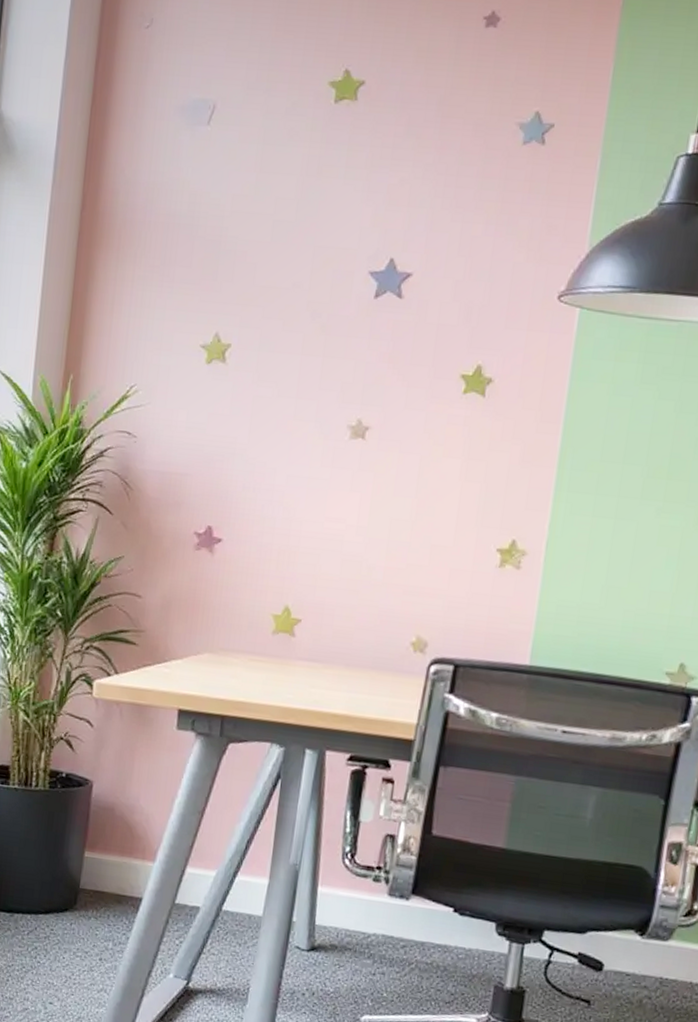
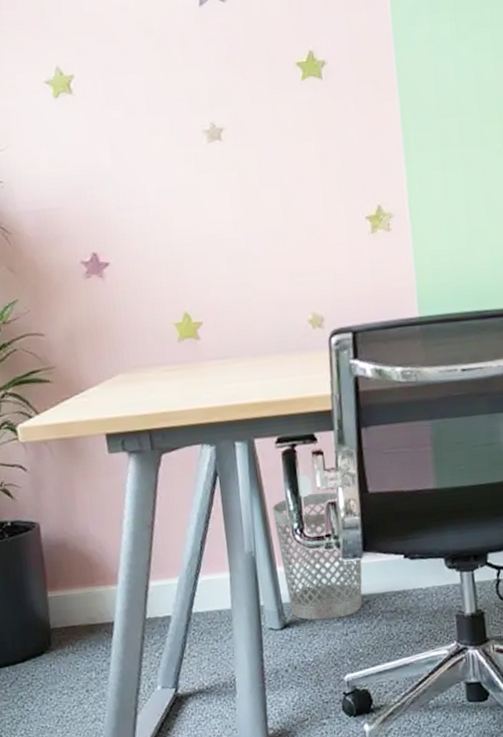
wastebasket: none [322,819,409,956] -> present [272,492,363,620]

